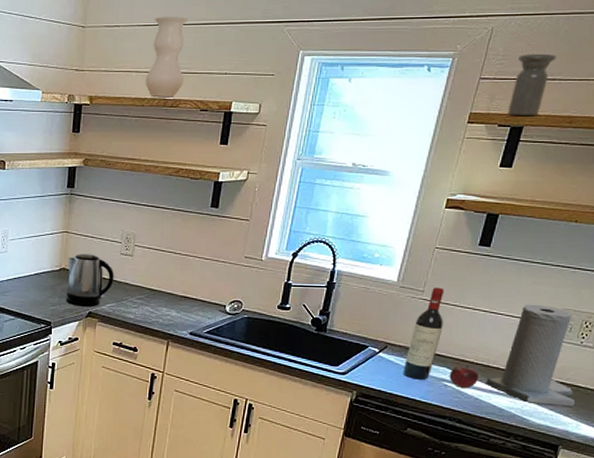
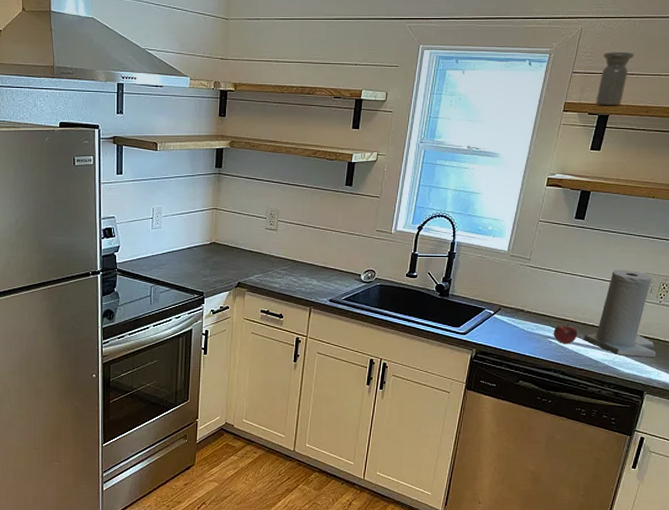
kettle: present [65,254,114,307] -> none [216,229,260,277]
vase: present [145,17,188,98] -> none [284,12,321,86]
wine bottle: present [403,287,445,380] -> none [514,256,547,337]

